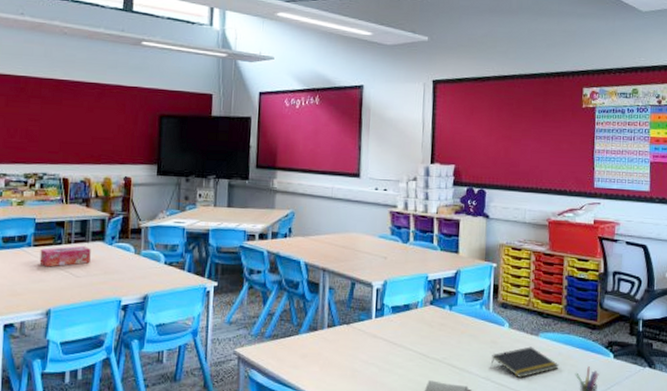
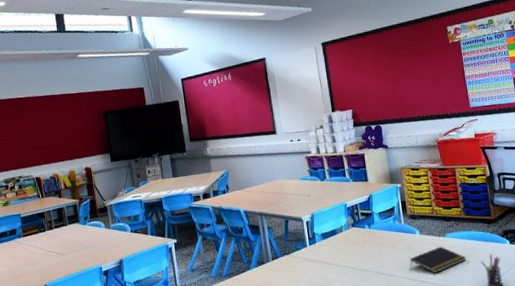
tissue box: present [39,245,91,267] -> none [29,229,71,252]

